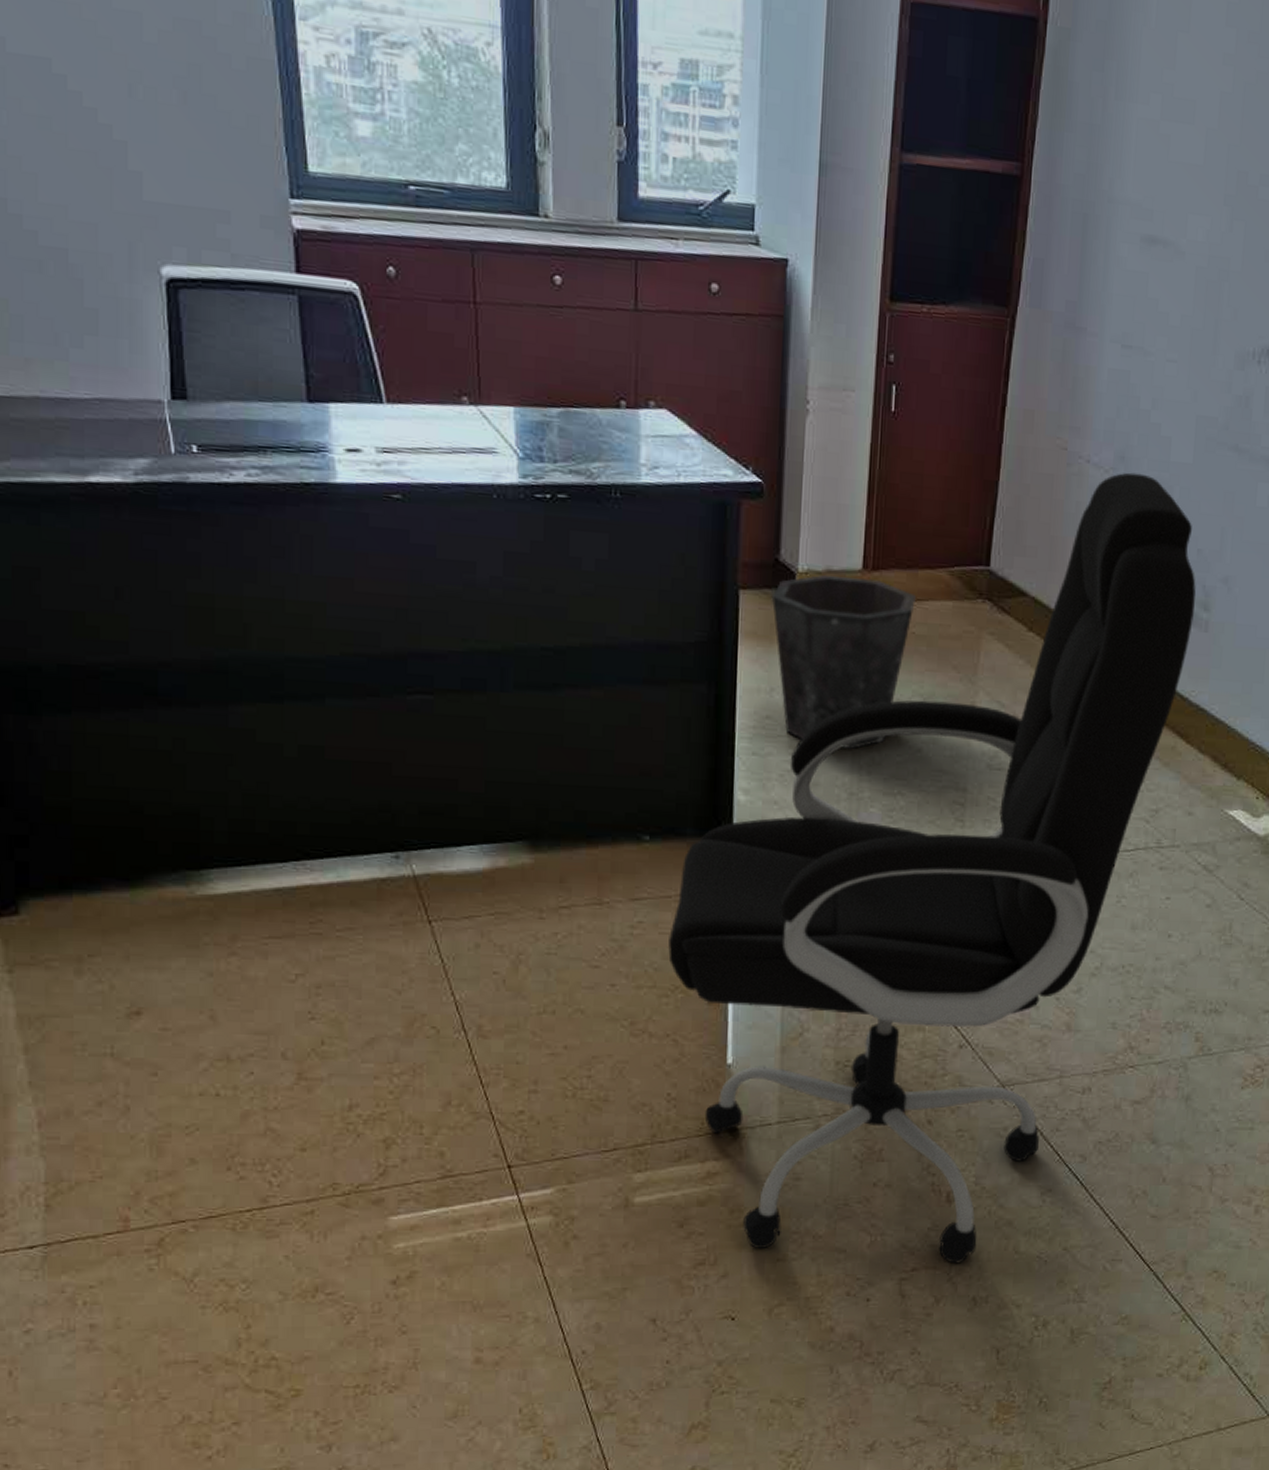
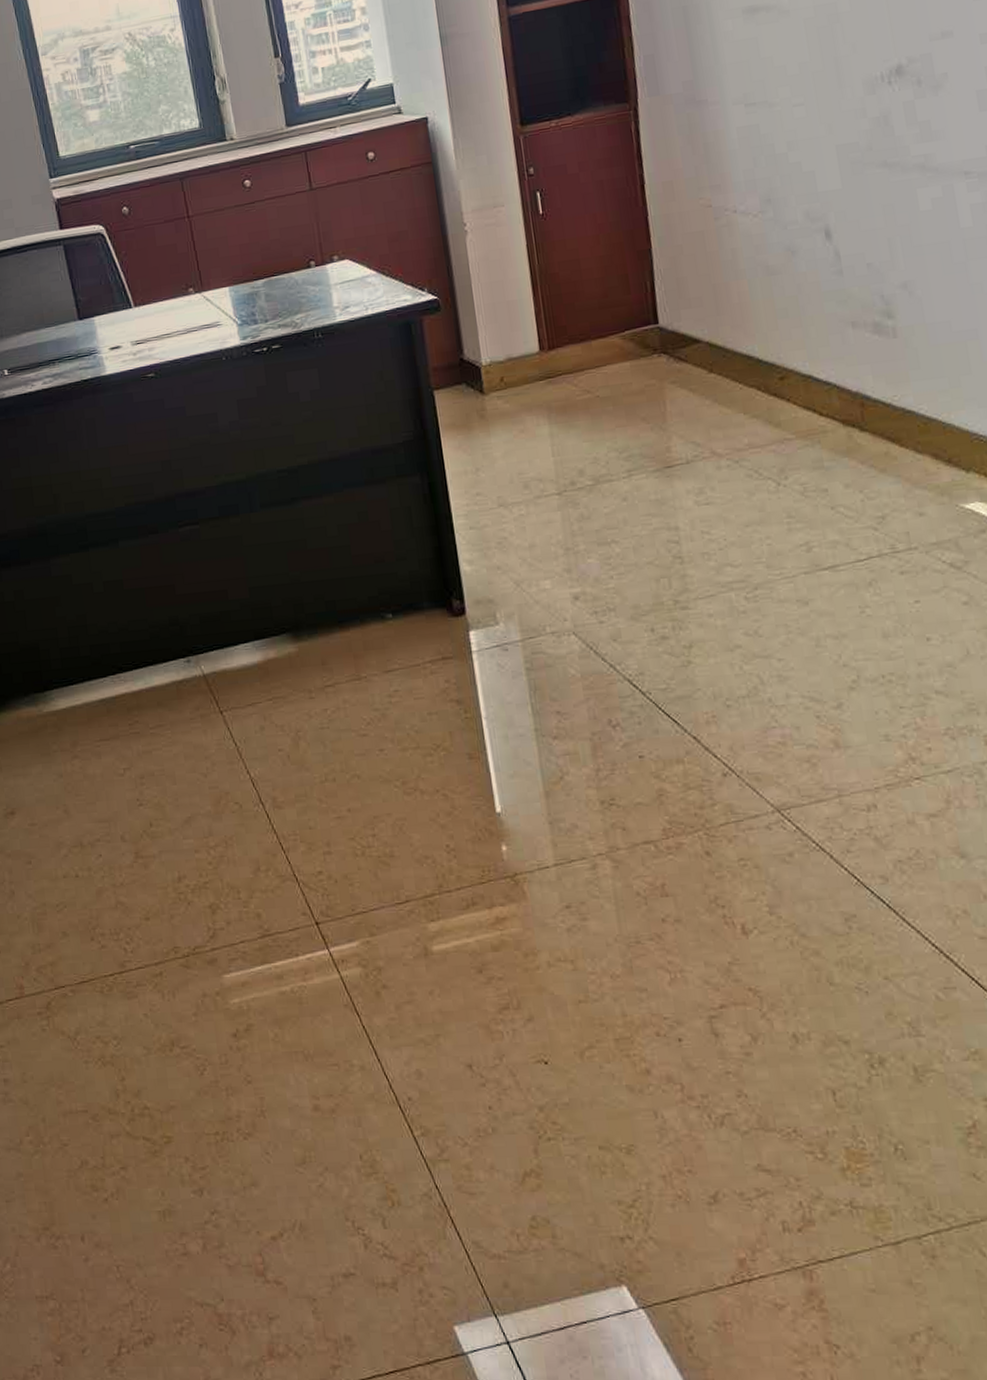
office chair: present [668,472,1196,1264] -> none [423,209,880,999]
waste bin: present [772,574,916,750] -> none [463,357,595,510]

